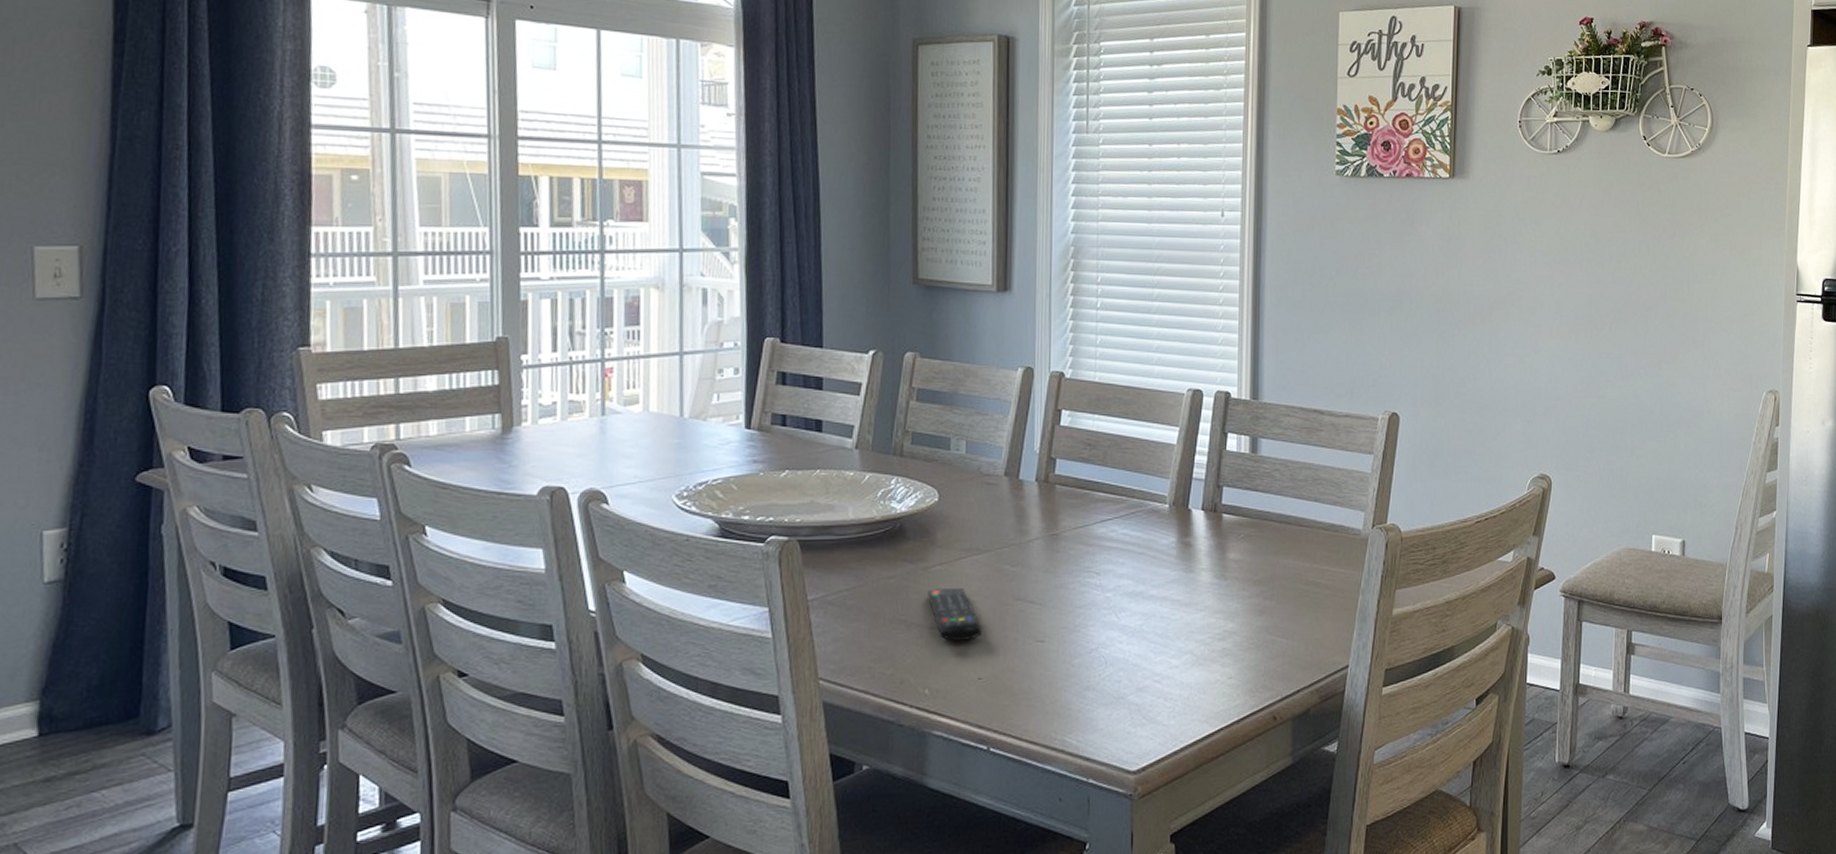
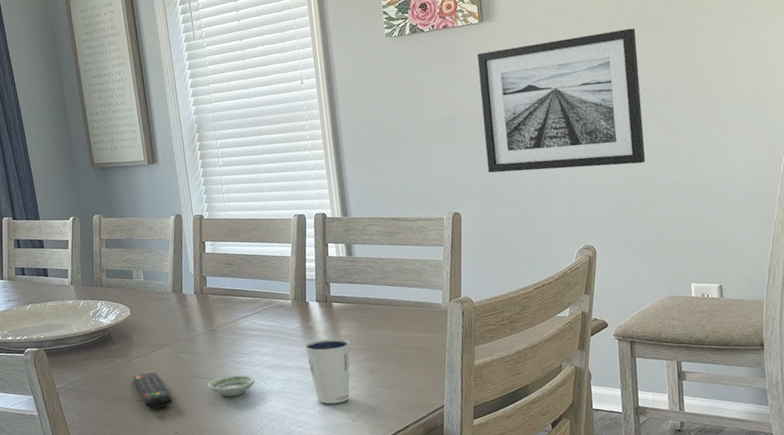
saucer: none [1036,601,1104,632] -> present [208,374,255,397]
dixie cup: none [1177,562,1240,653] -> present [304,338,351,404]
wall art: none [1438,215,1624,381] -> present [477,28,646,173]

